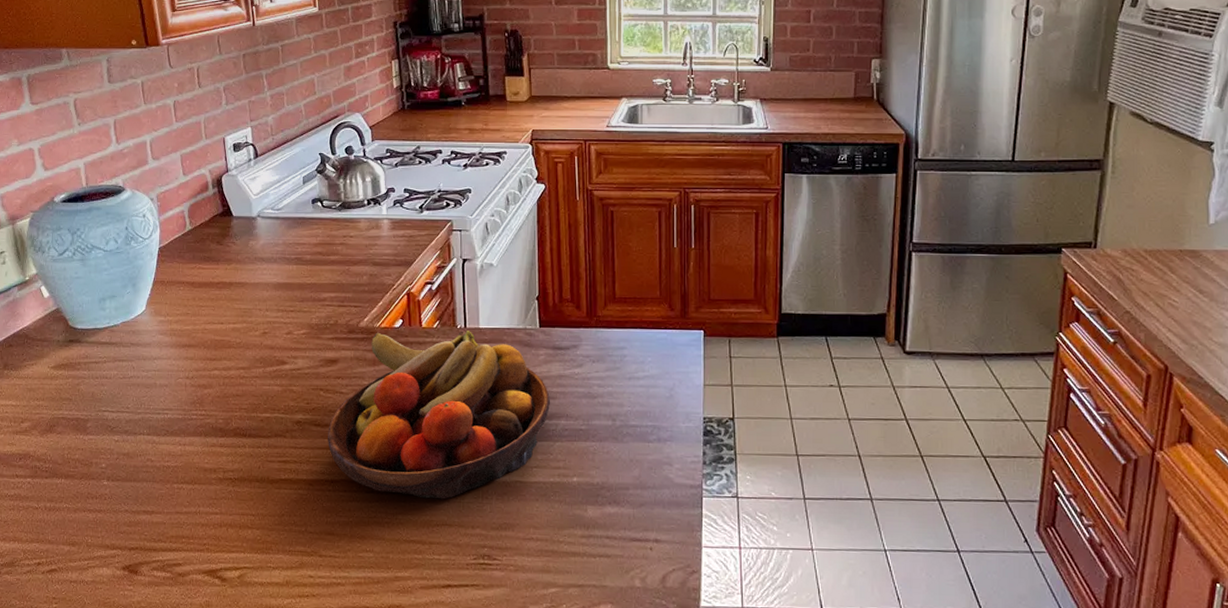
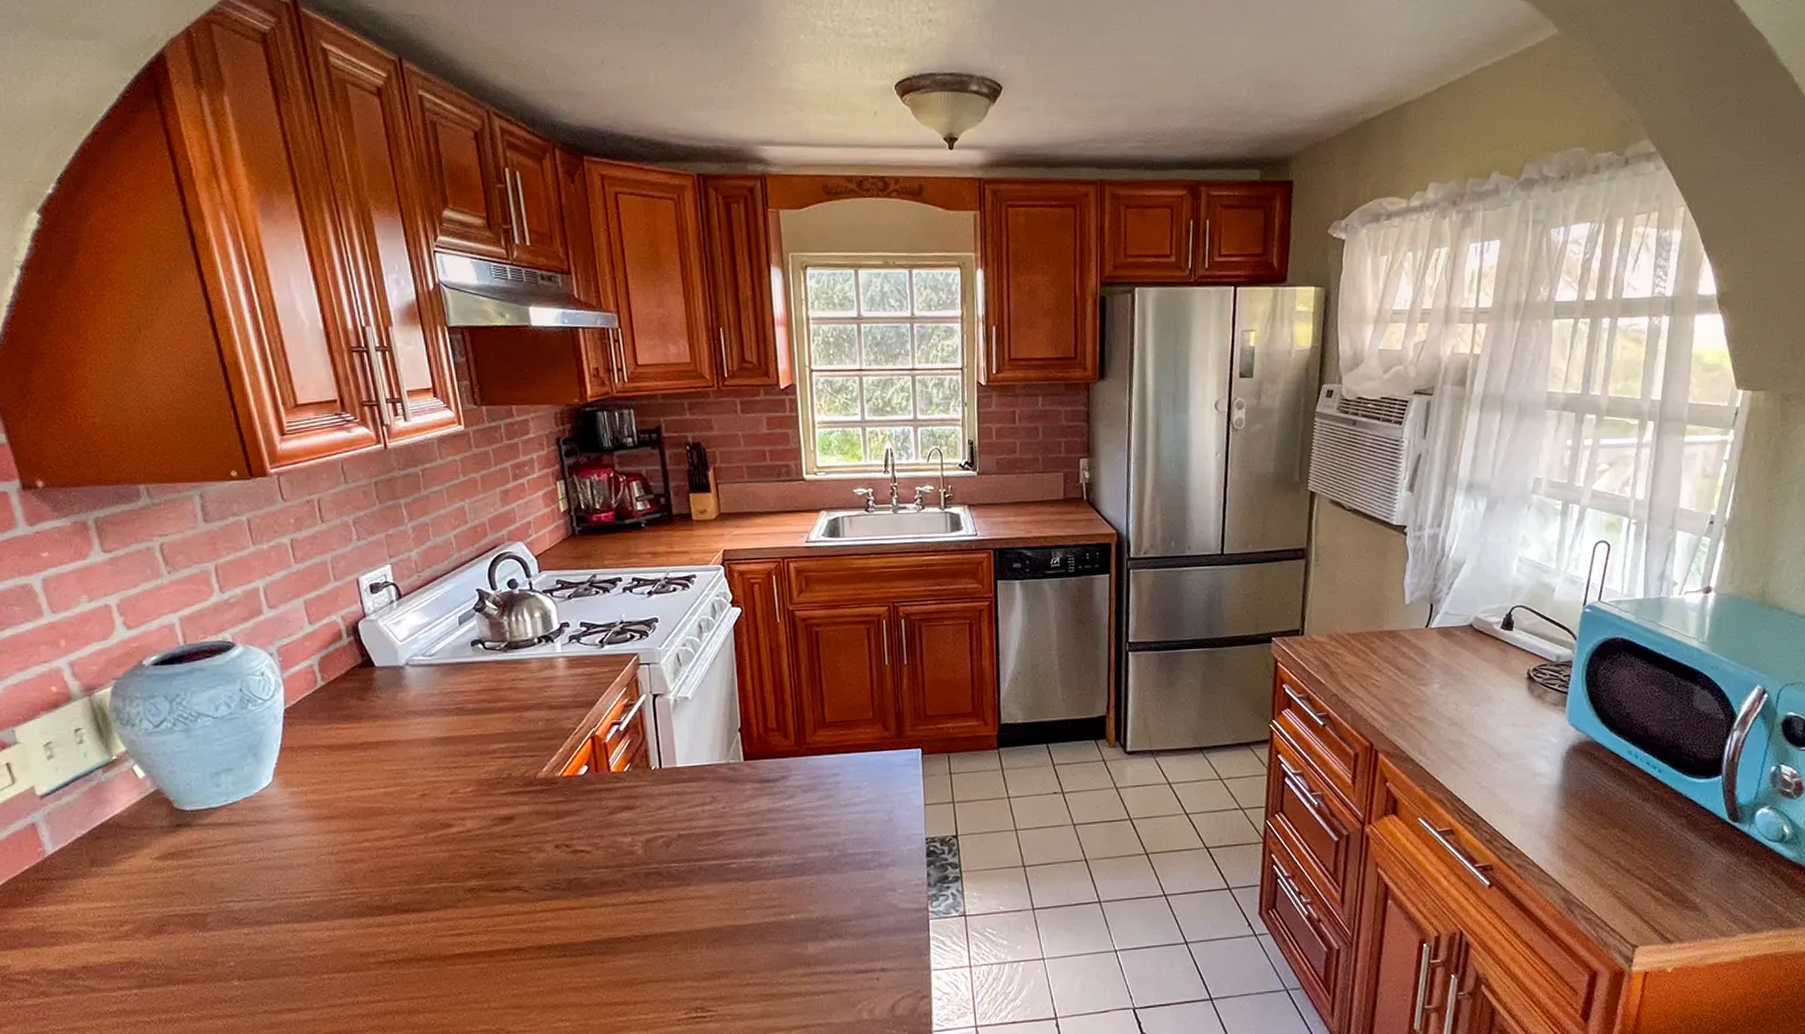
fruit bowl: present [328,329,551,499] -> none [507,770,762,956]

